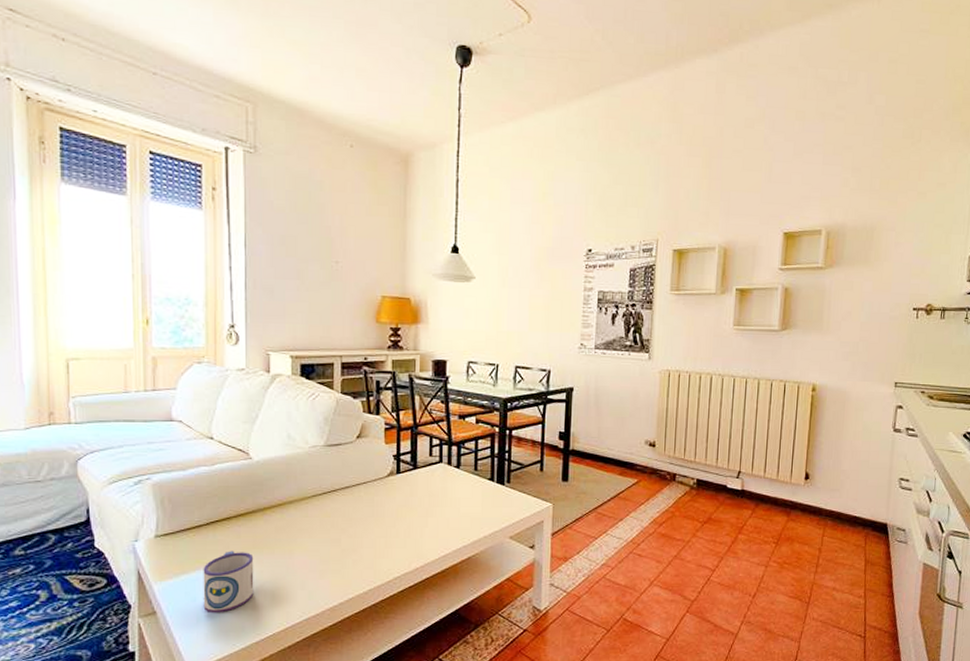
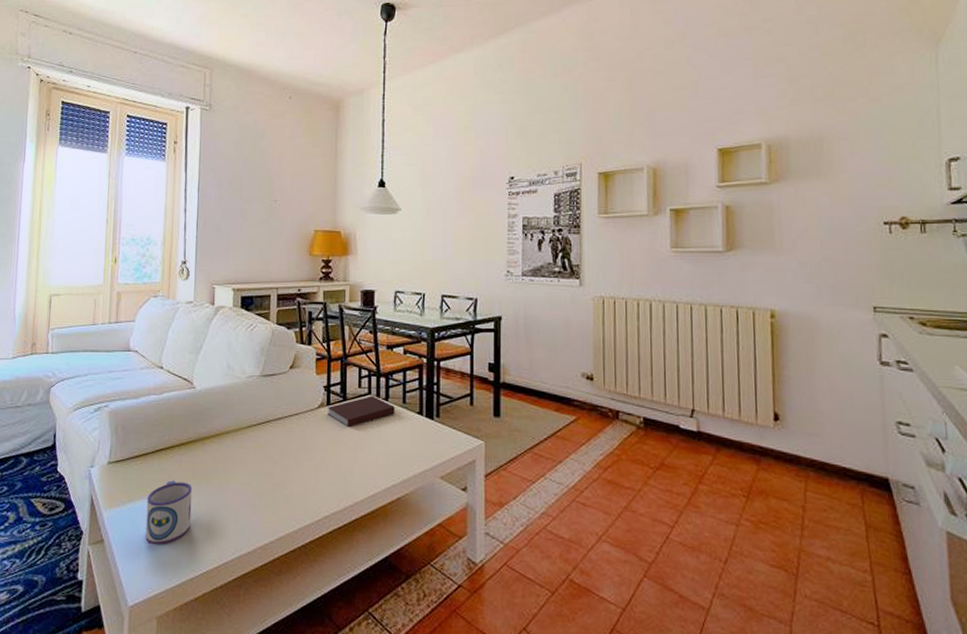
notebook: none [396,464,466,494] -> present [326,395,395,428]

